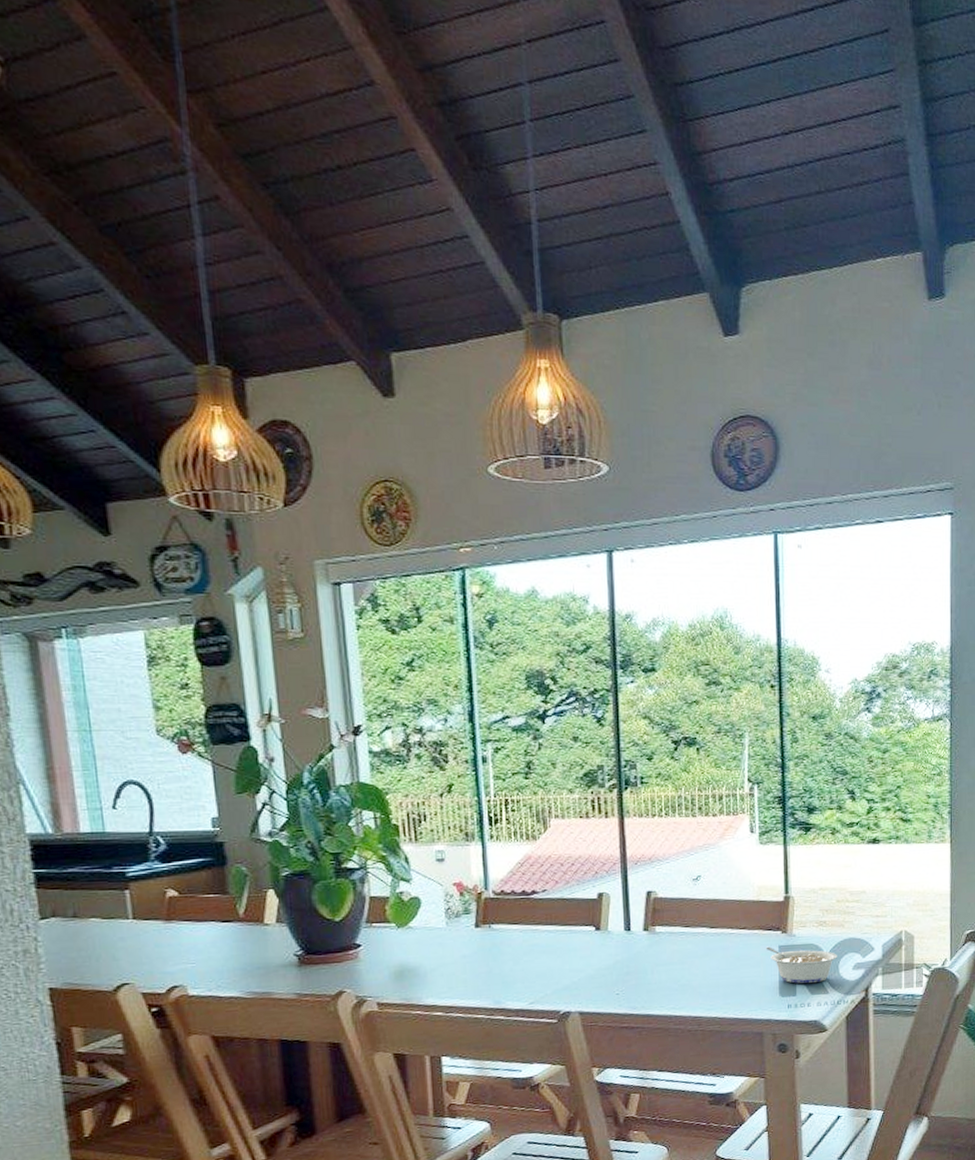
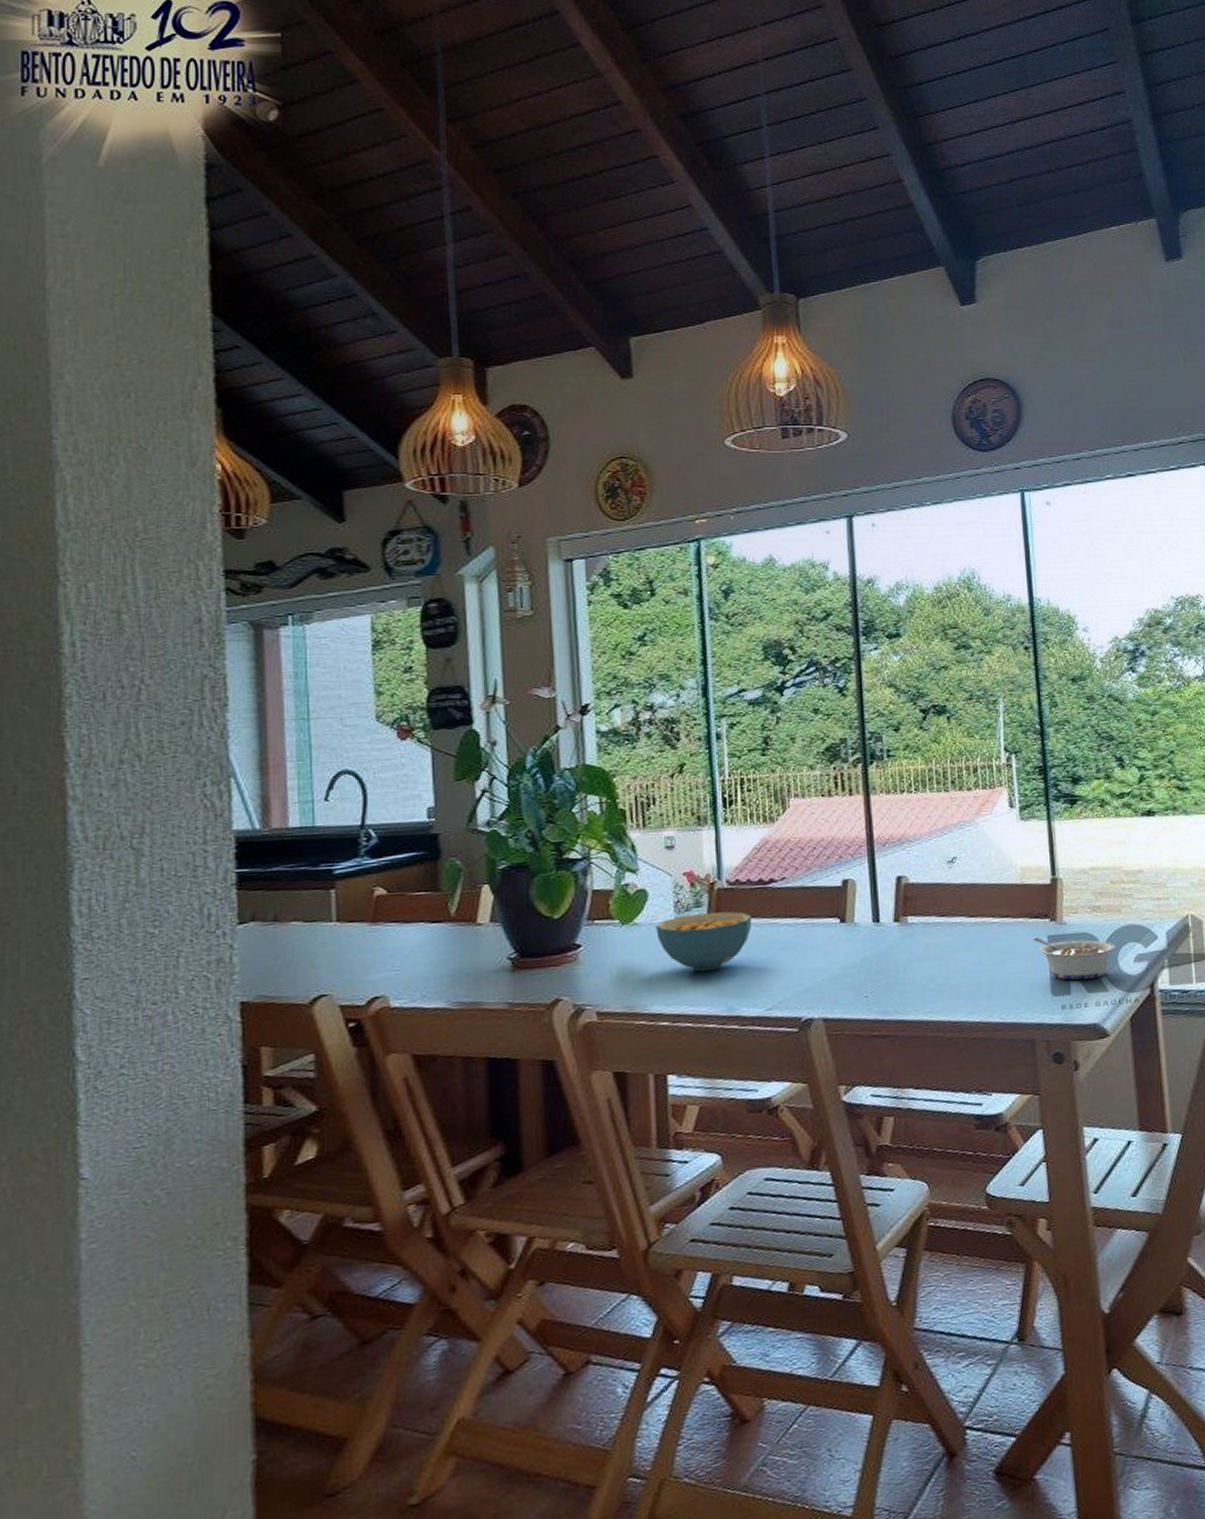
cereal bowl: none [429,918,516,971] -> present [656,911,752,972]

